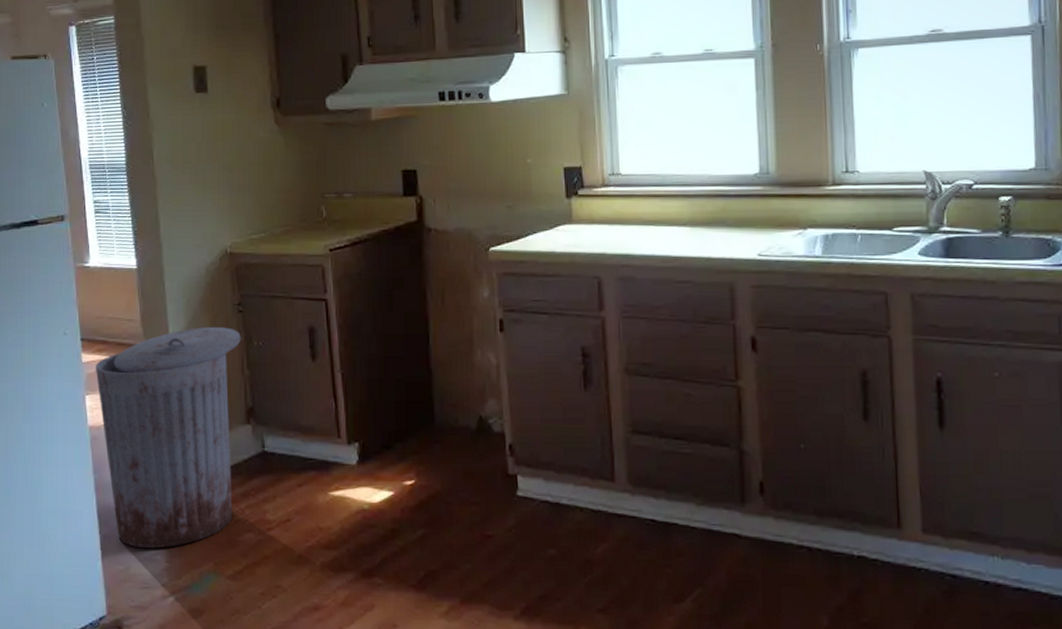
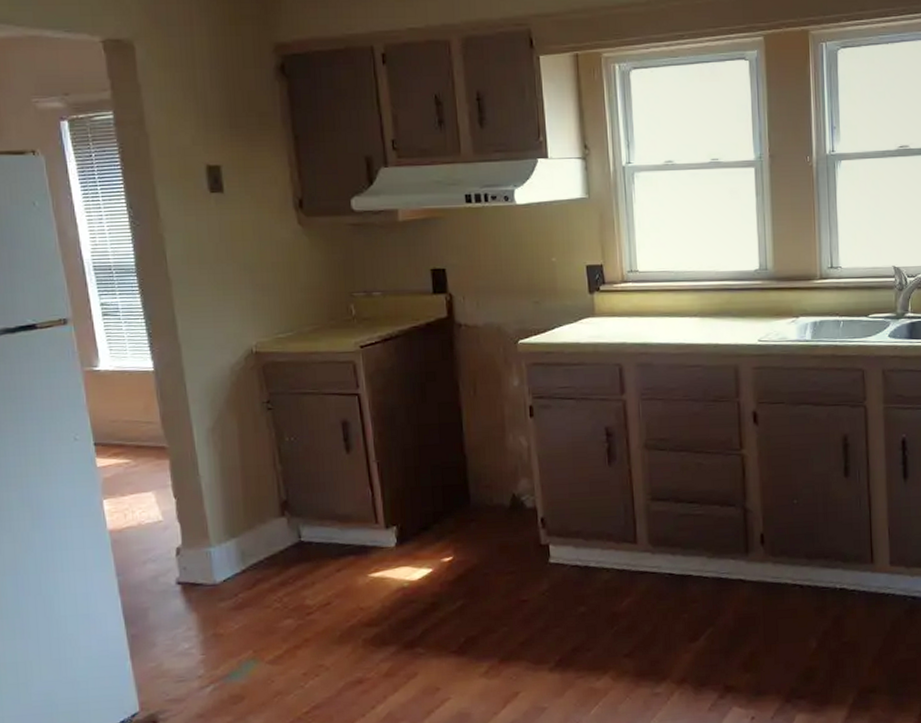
trash can: present [95,327,241,549] -> none [112,425,272,644]

